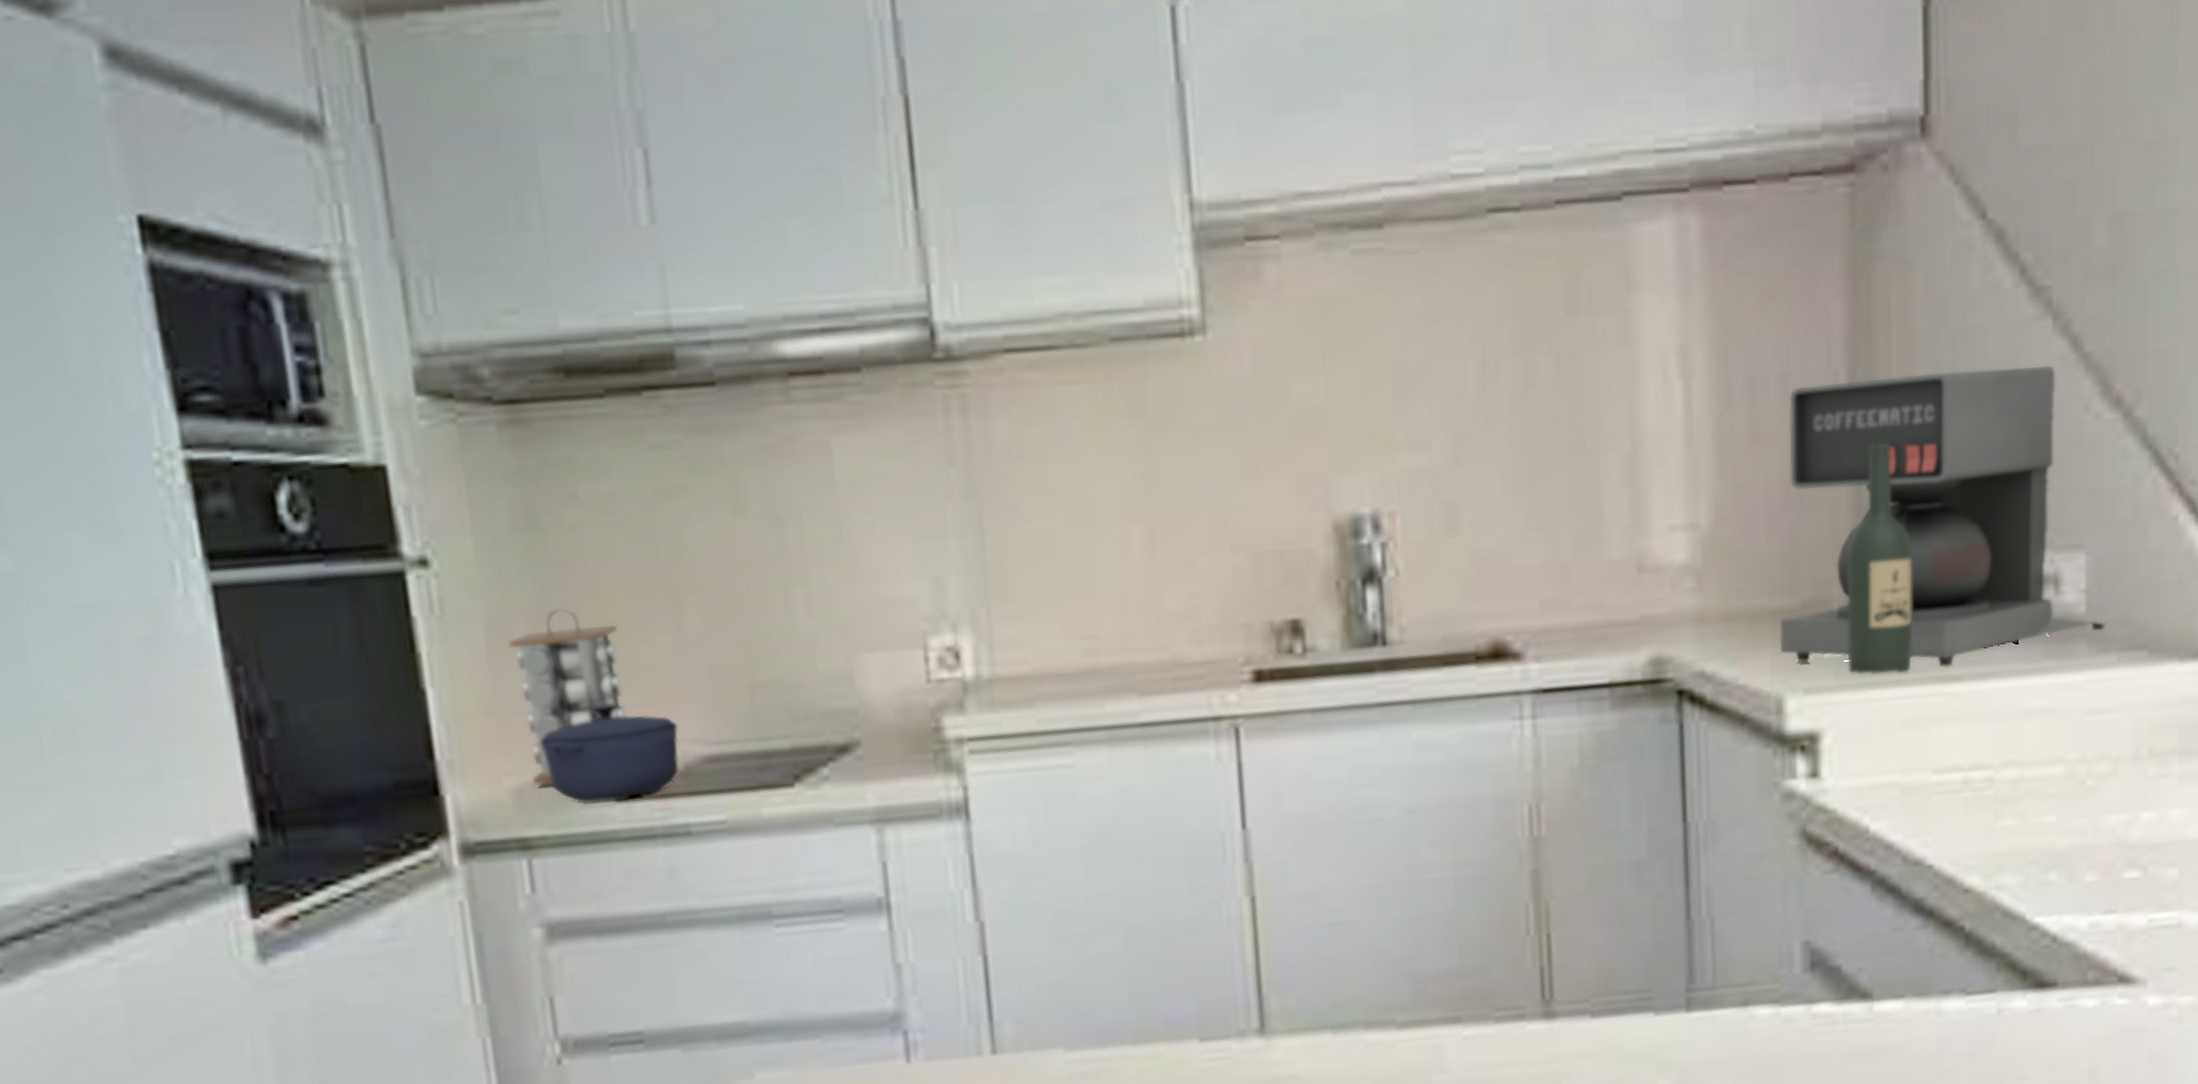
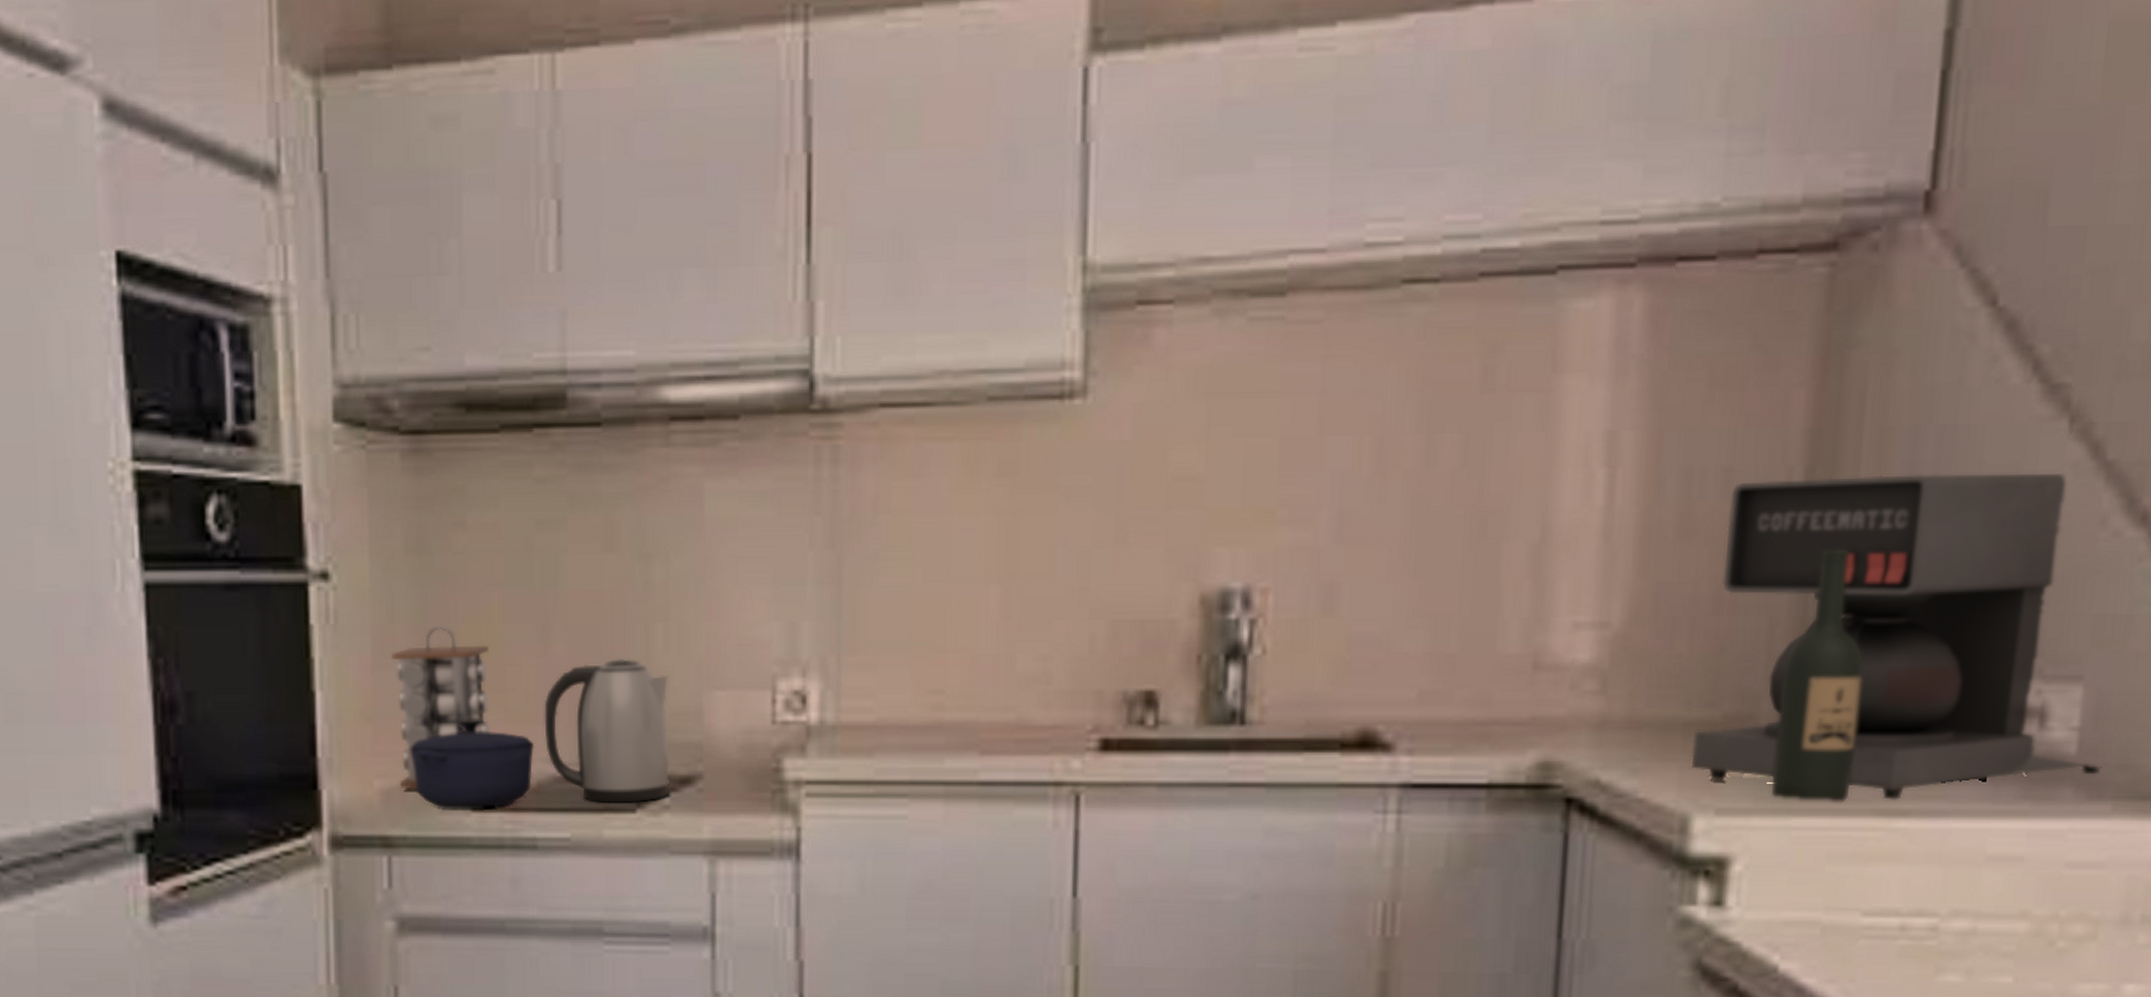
kettle: none [683,626,828,780] -> present [544,658,671,803]

